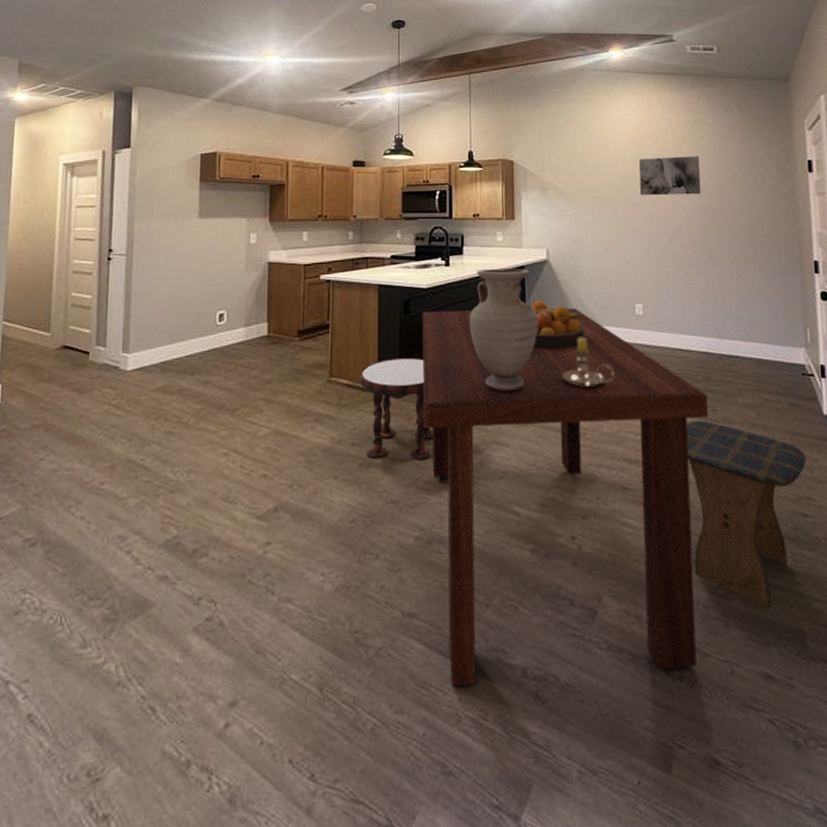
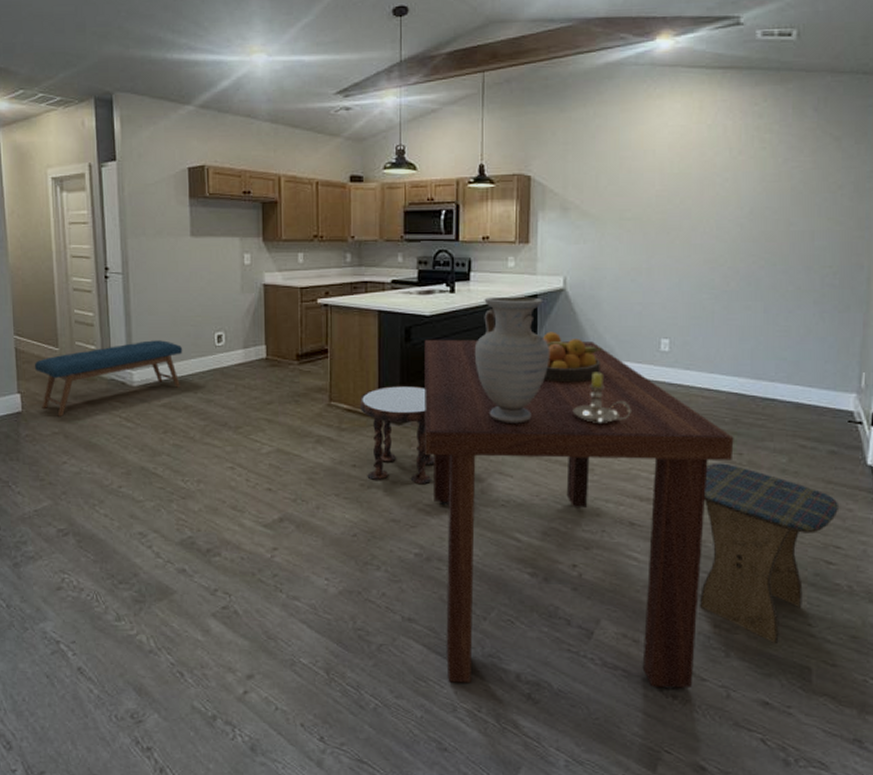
bench: none [20,321,183,407] -> present [34,340,183,416]
wall art: present [639,156,702,196] -> none [678,171,757,218]

